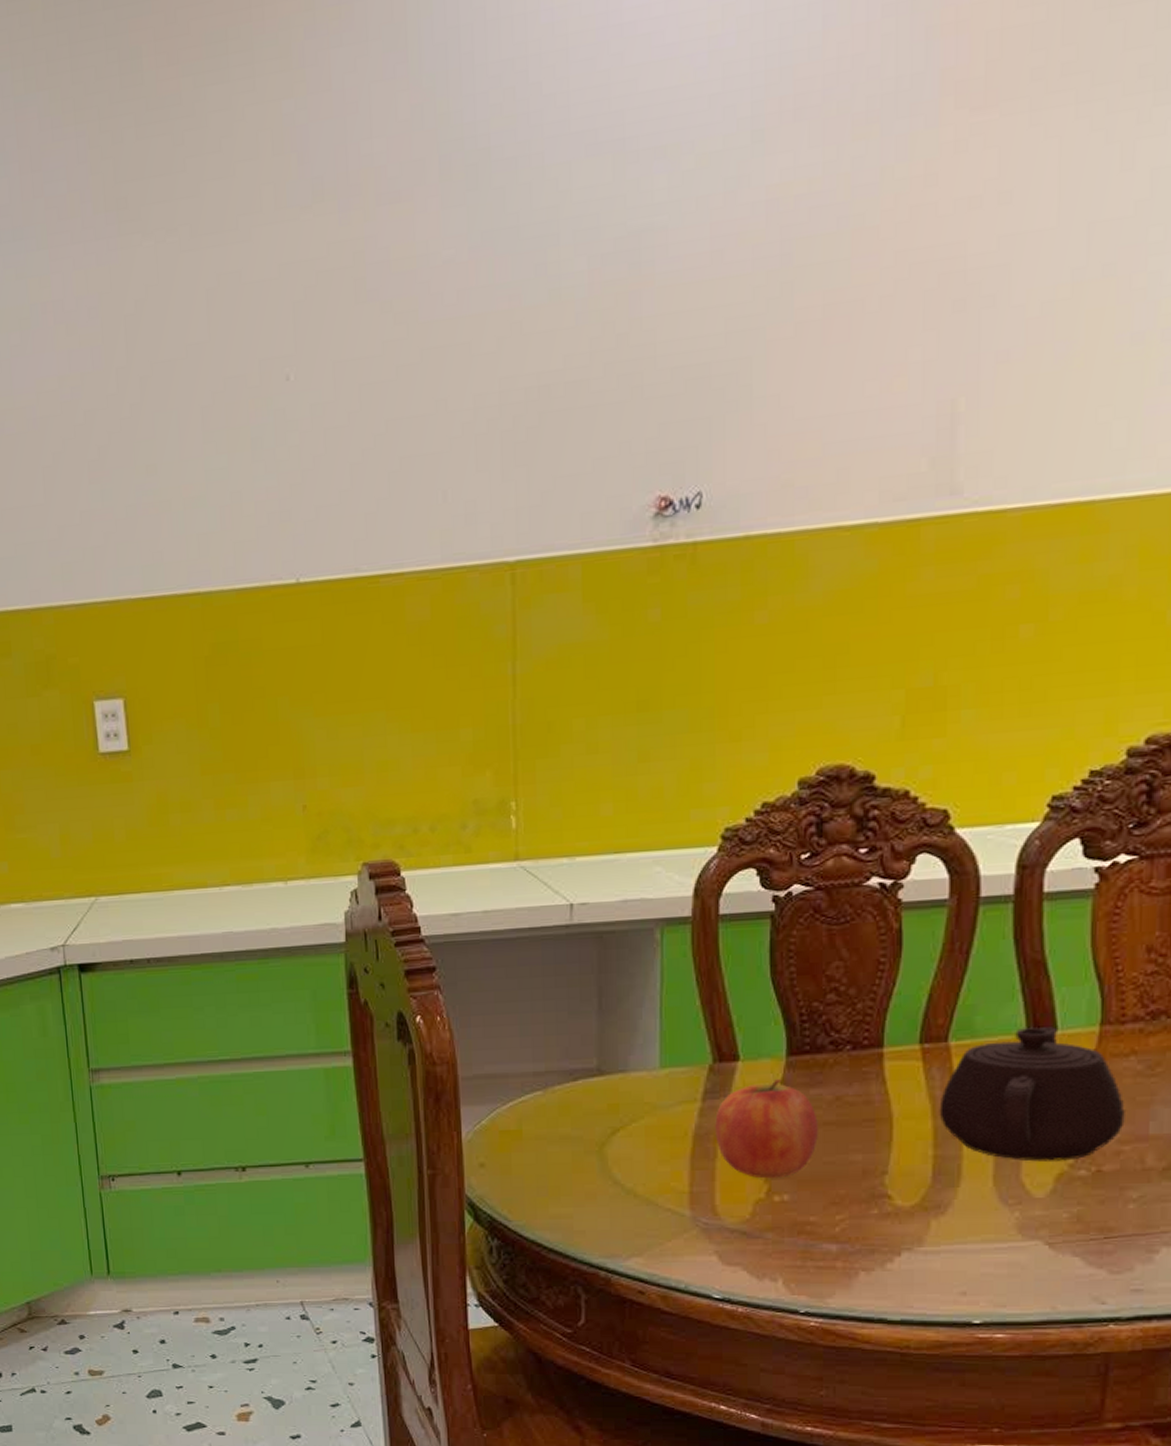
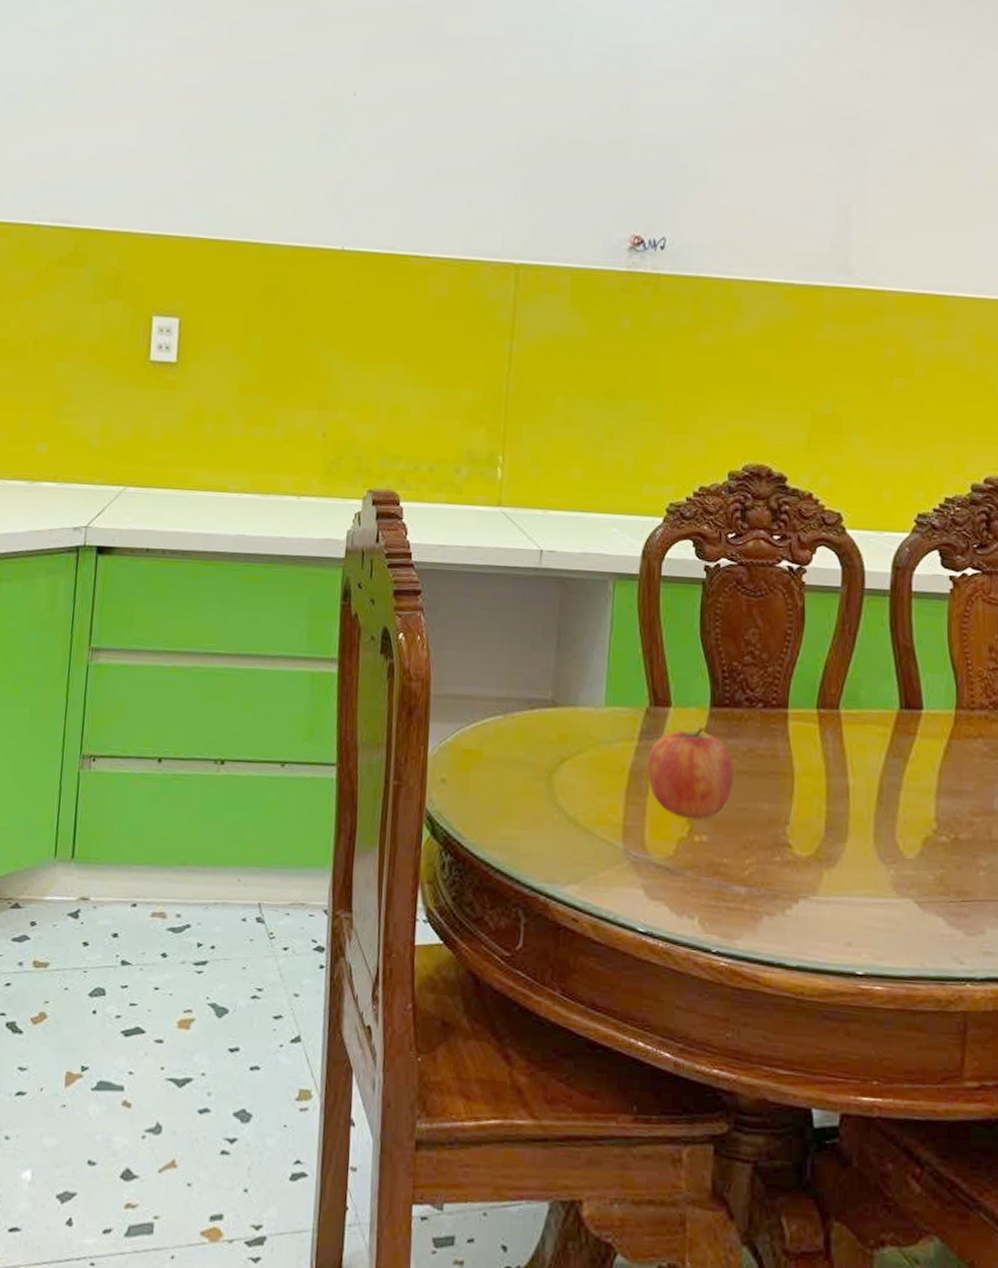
teapot: present [939,1027,1125,1162] -> none [831,704,975,827]

